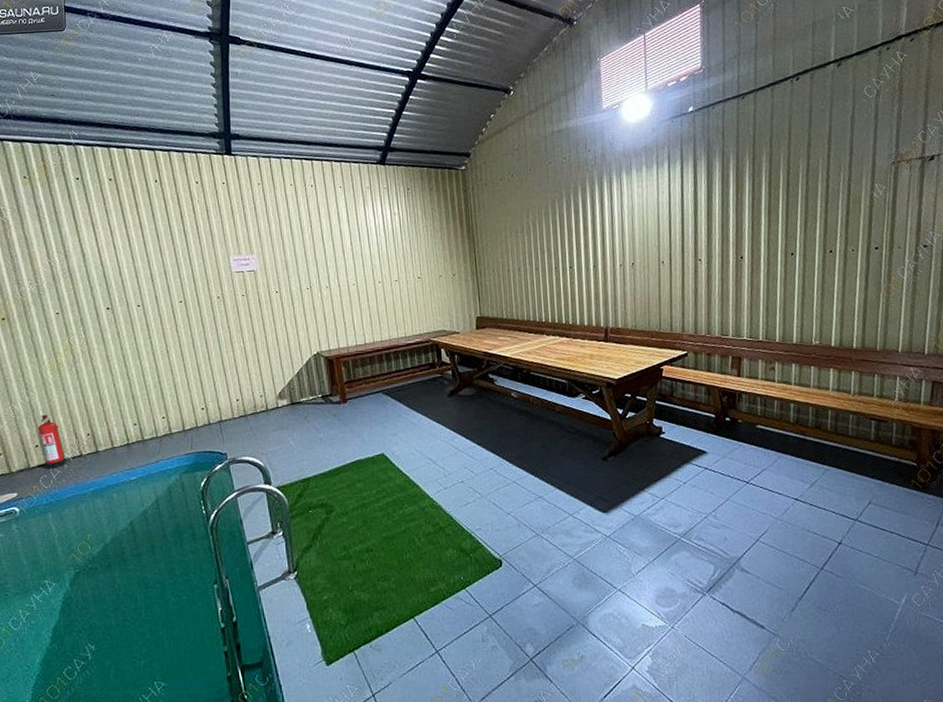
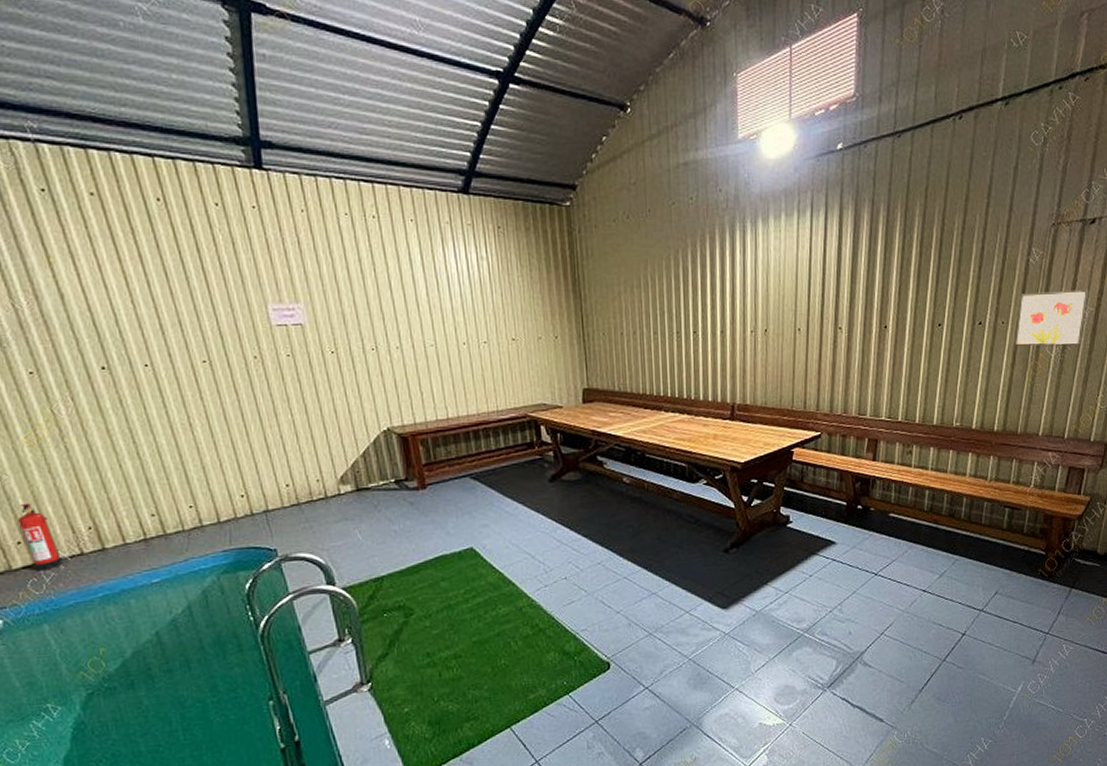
wall art: none [866,218,935,271] -> present [1015,289,1089,346]

